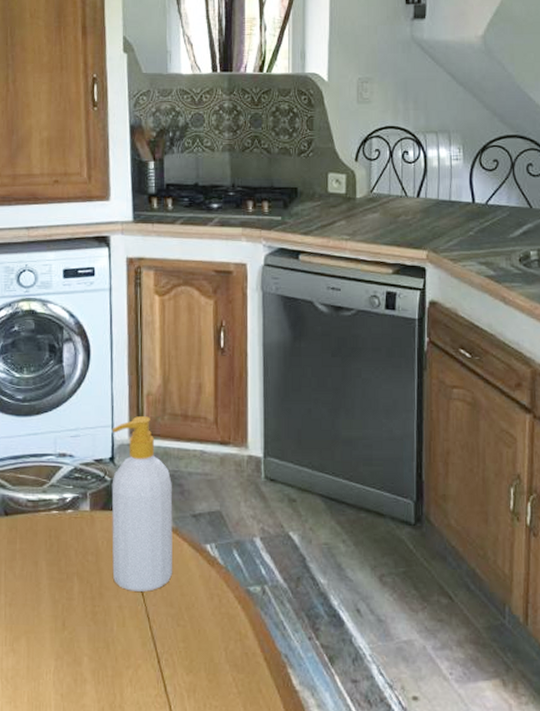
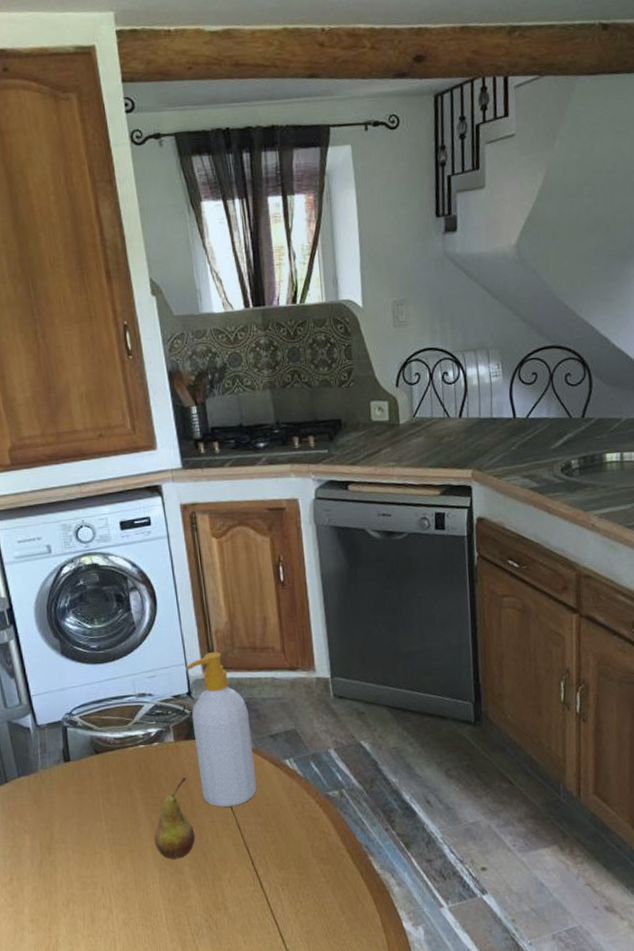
fruit: none [55,553,100,647] -> present [154,778,196,860]

